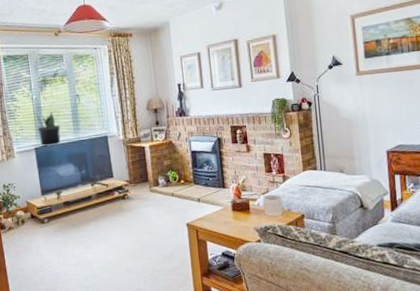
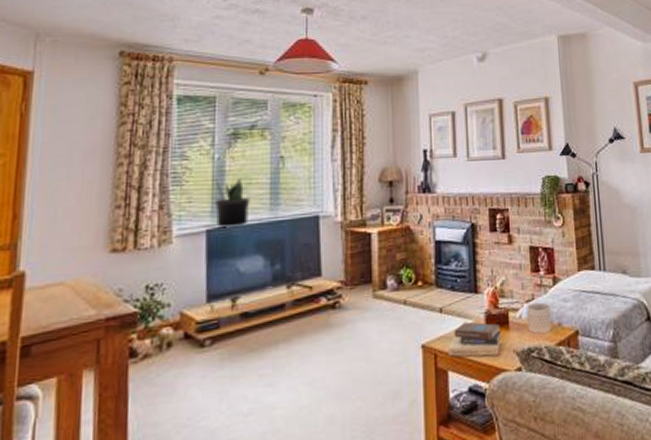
books: none [205,208,245,232] -> present [448,321,502,357]

